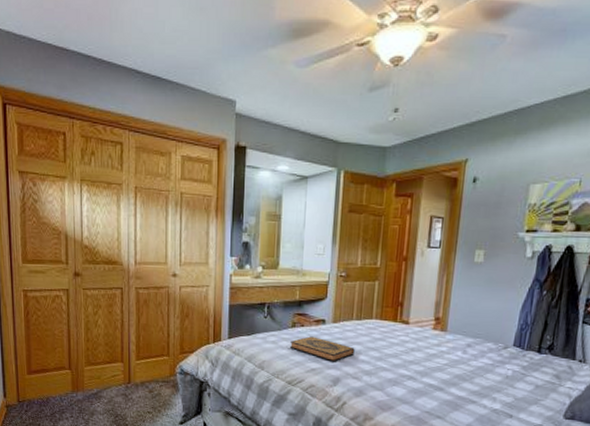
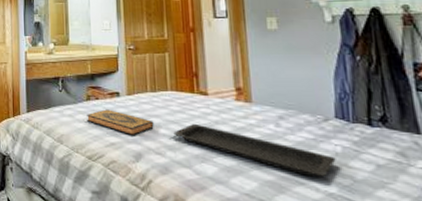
serving tray: none [372,350,506,396] -> present [173,123,336,177]

